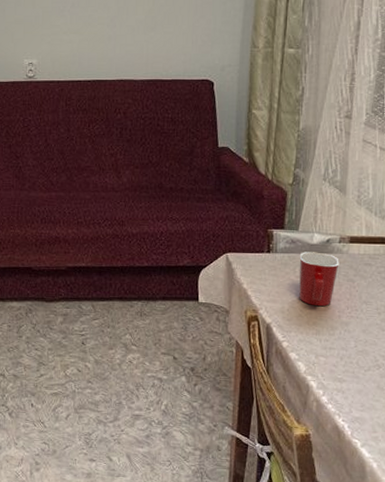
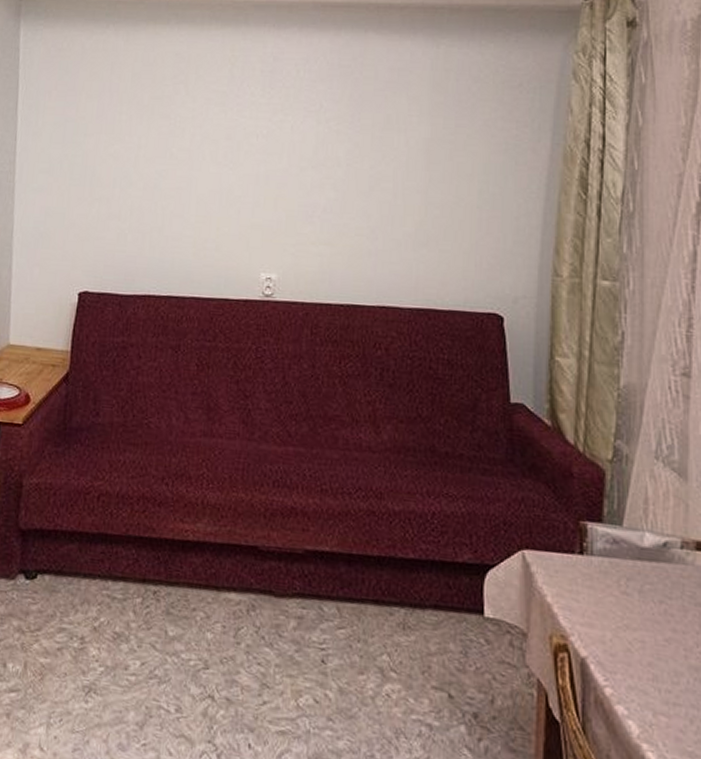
mug: present [299,252,339,307] -> none [625,557,682,640]

